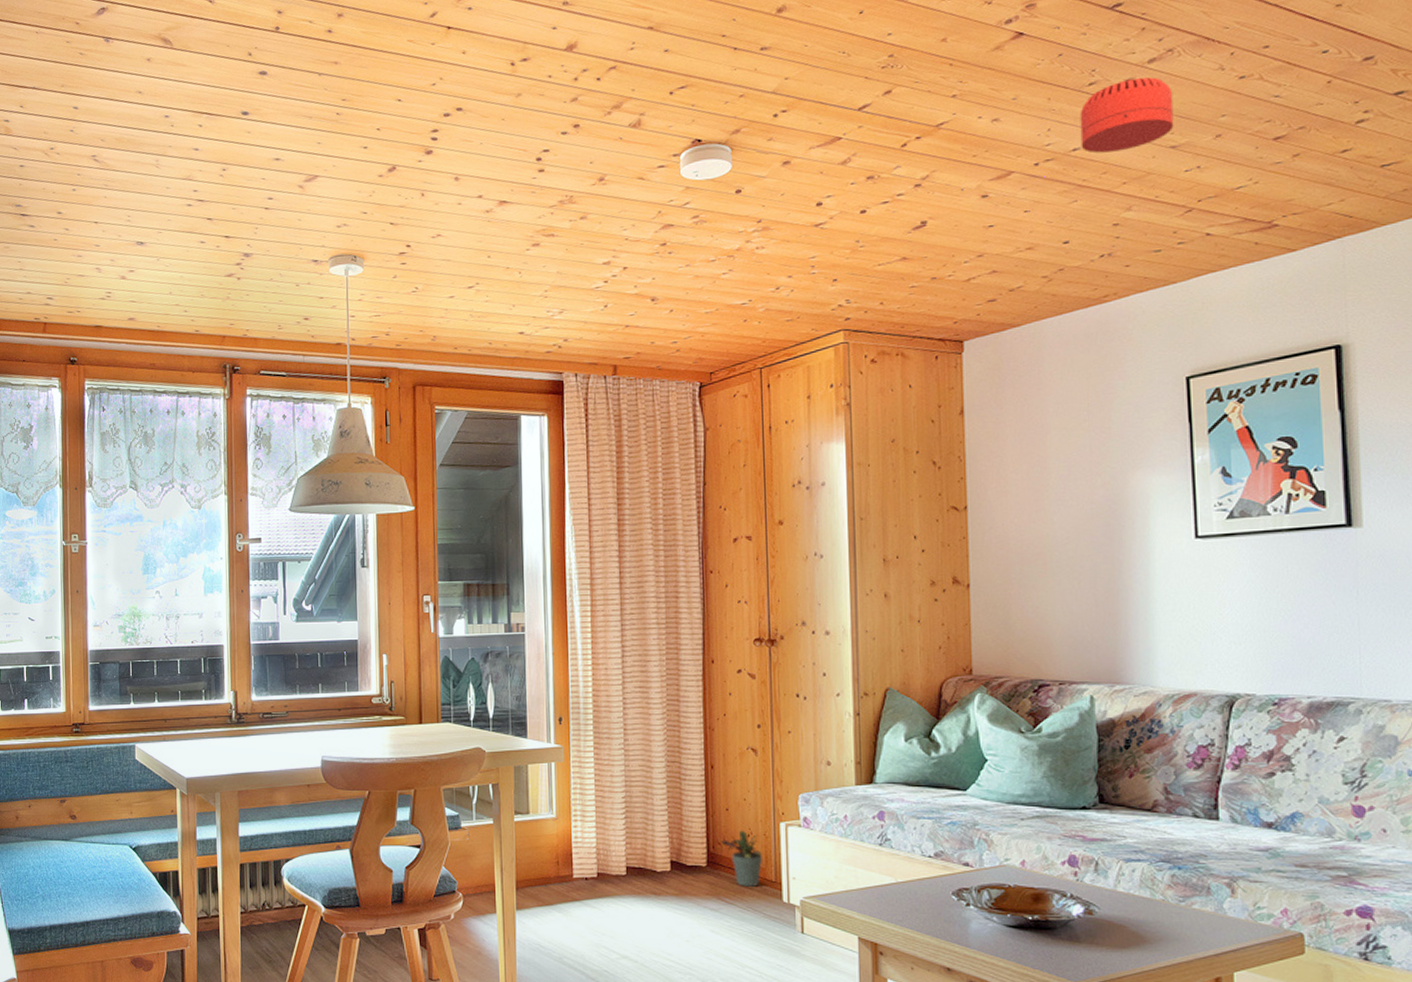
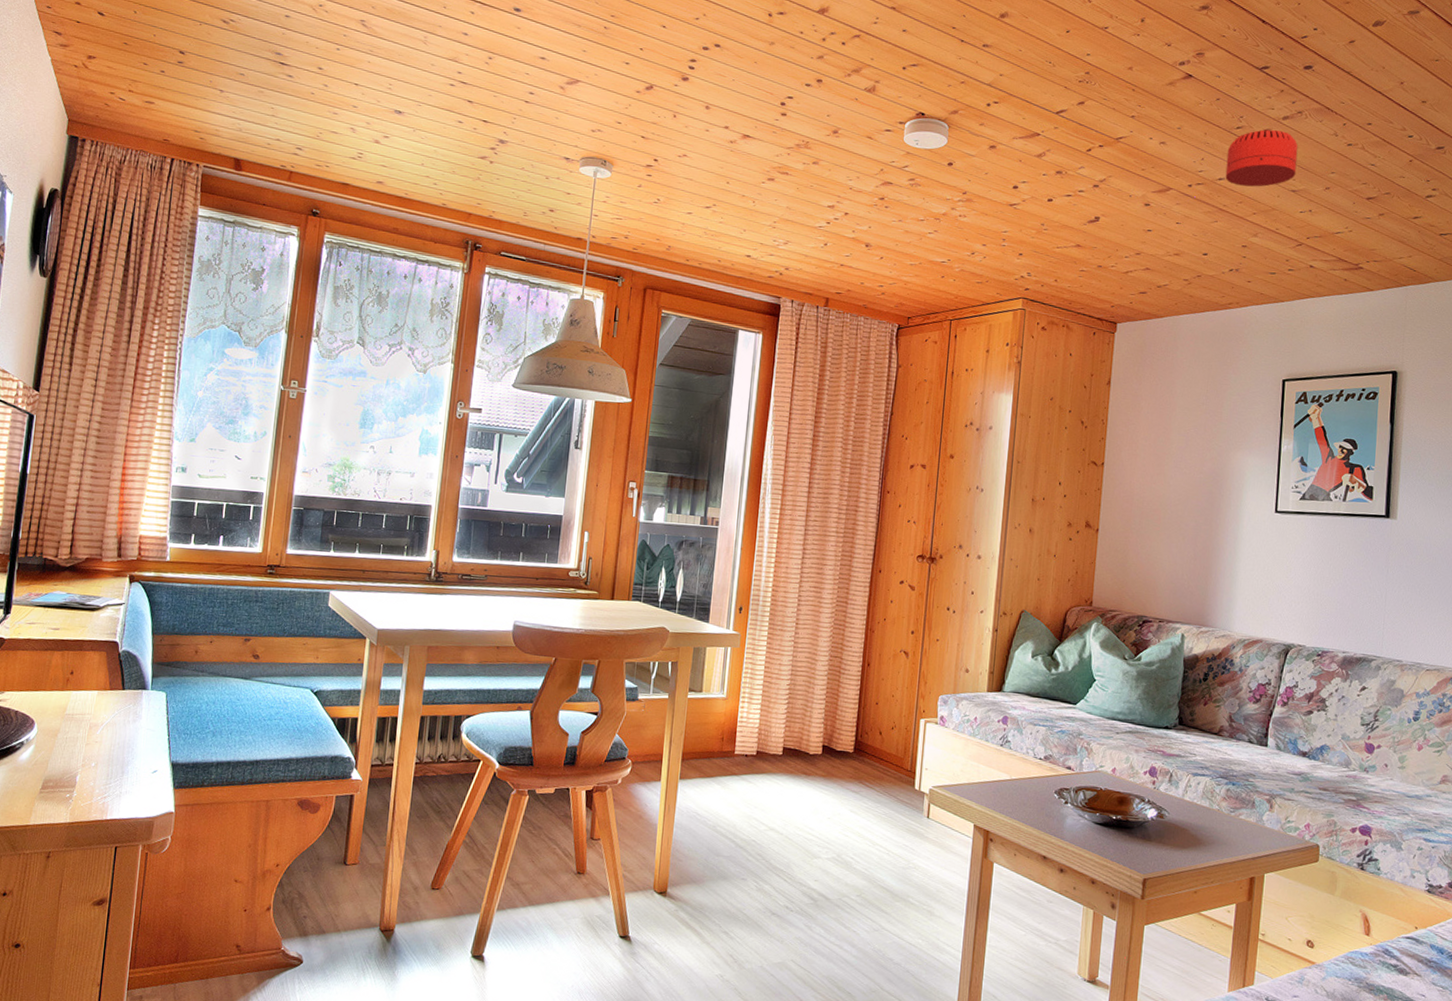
potted plant: present [721,830,763,888] -> none [868,723,902,775]

